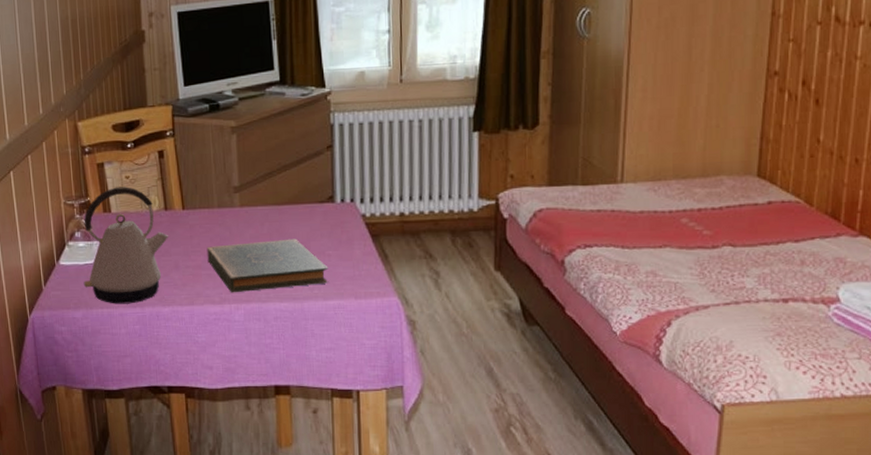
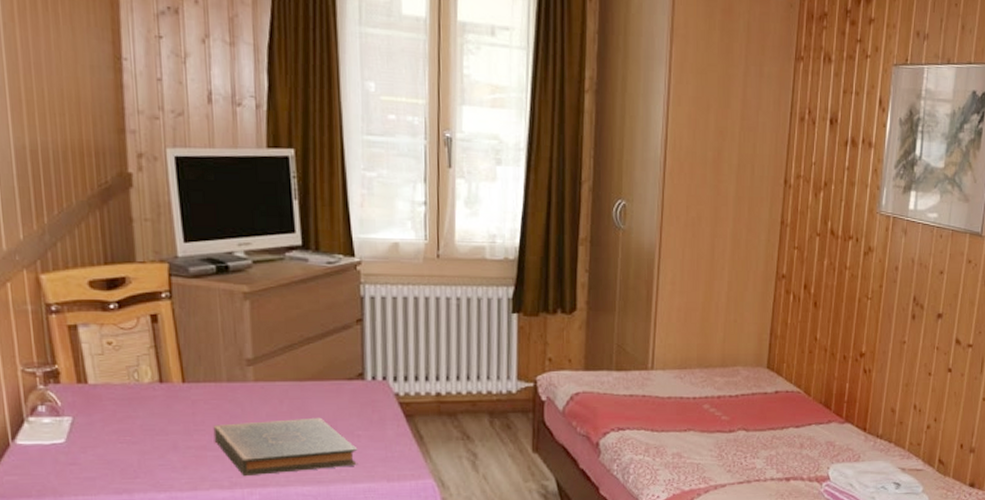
kettle: present [83,187,169,304] -> none [49,354,166,491]

